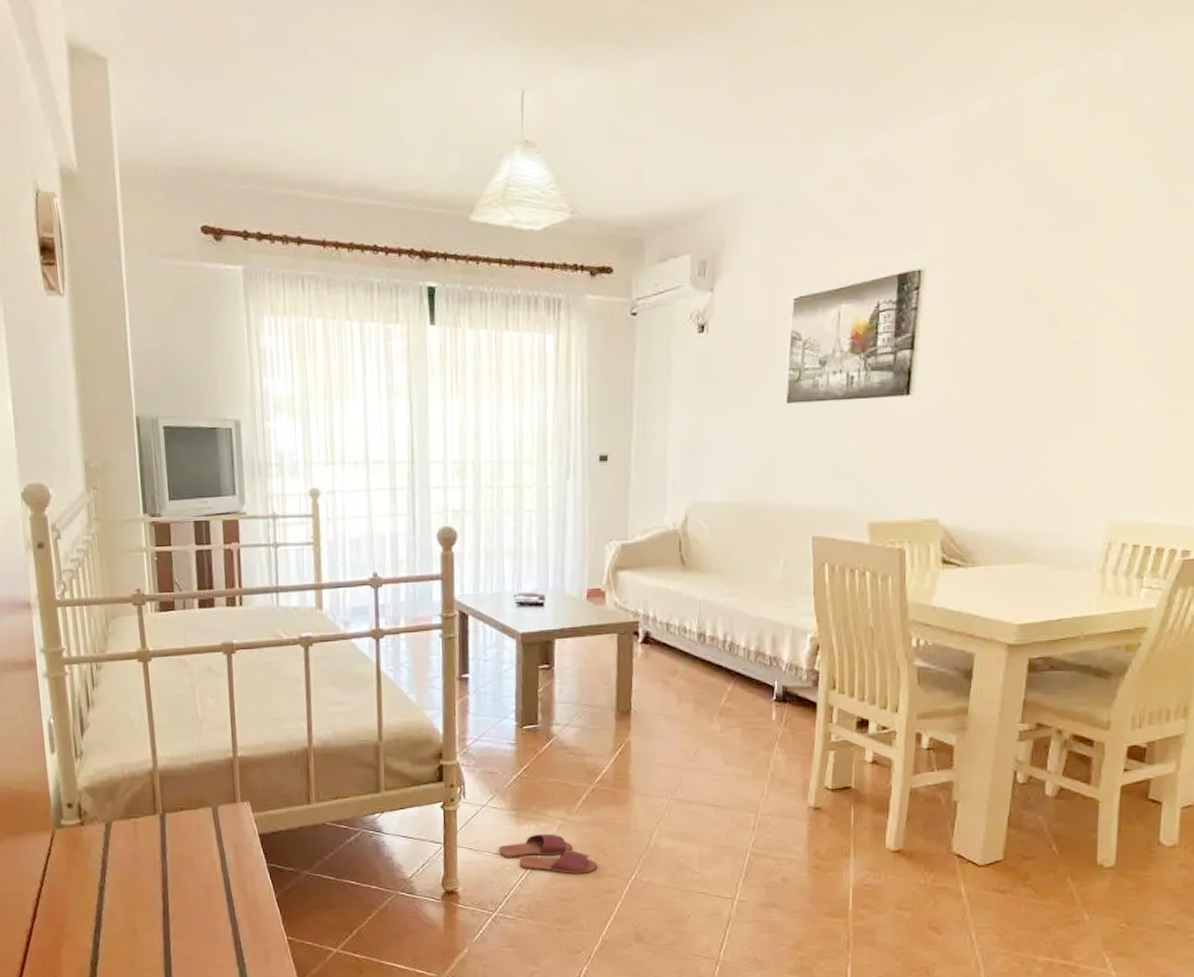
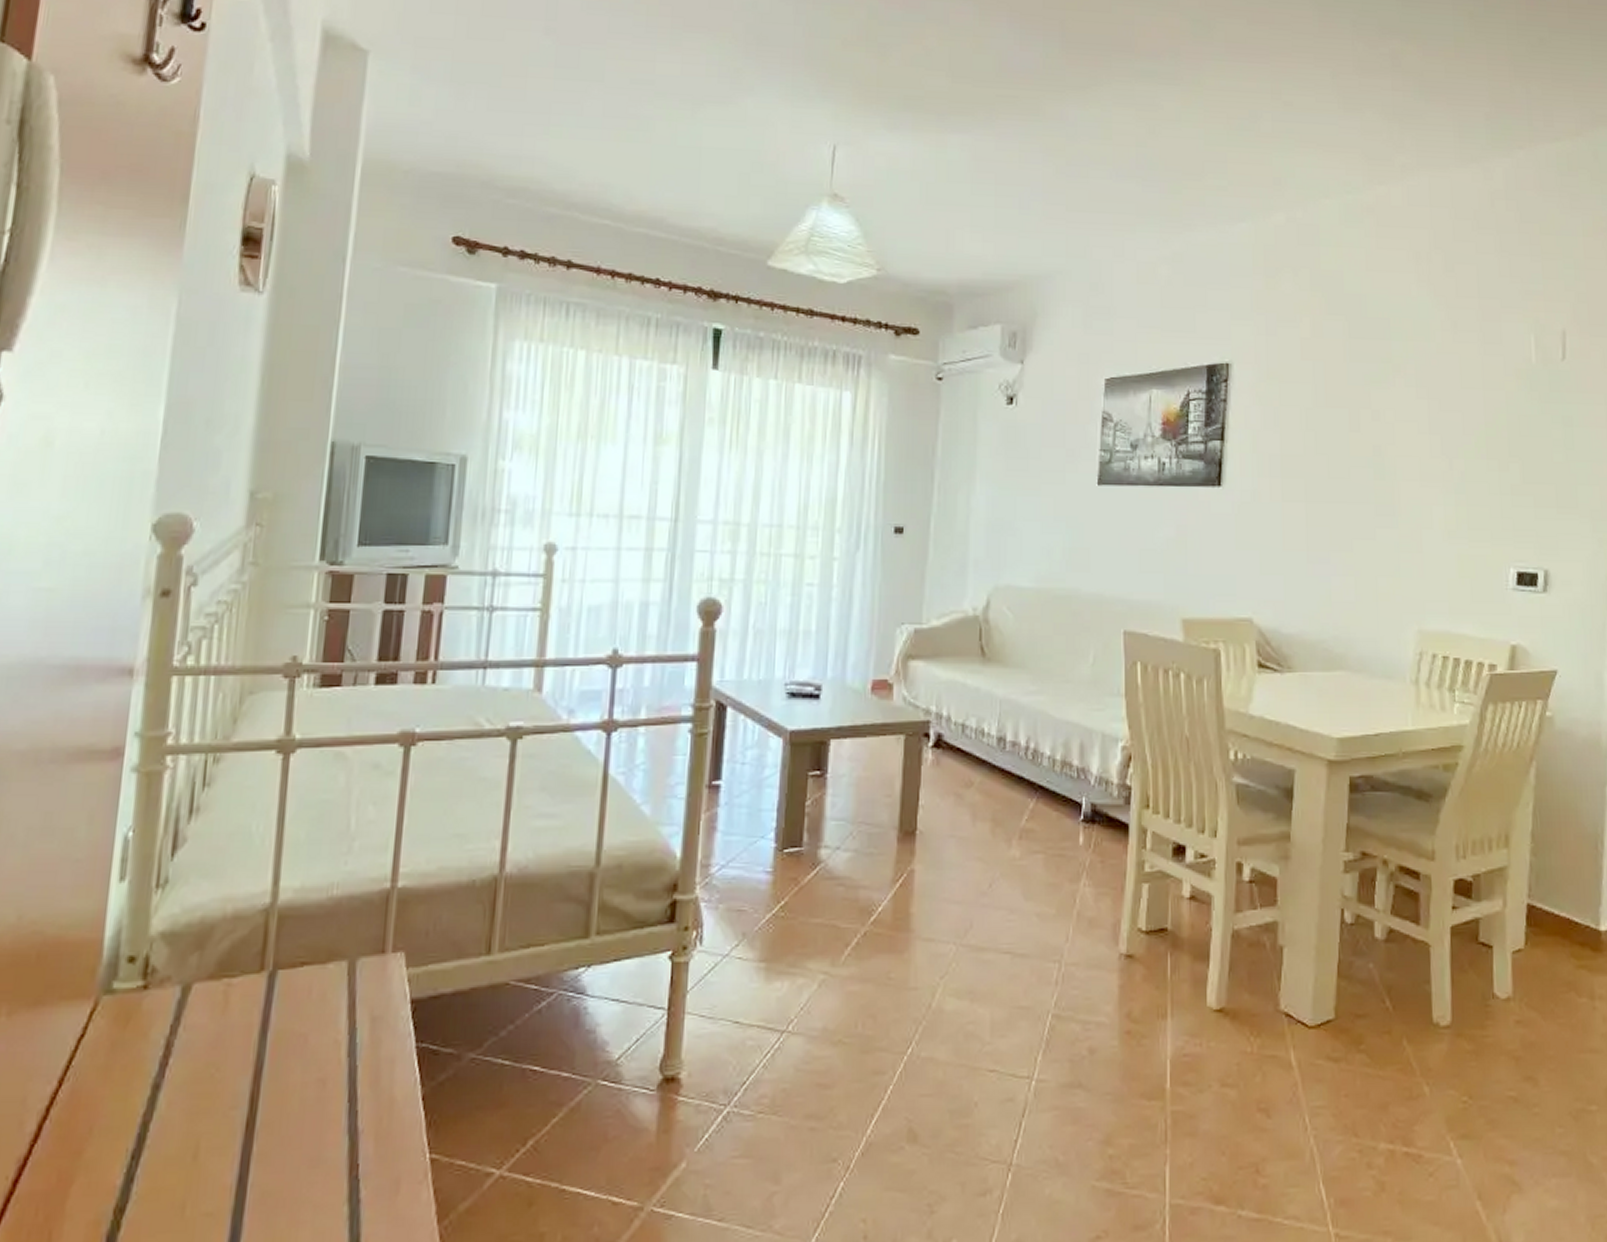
slippers: present [499,834,598,873] -> none [740,993,866,1048]

